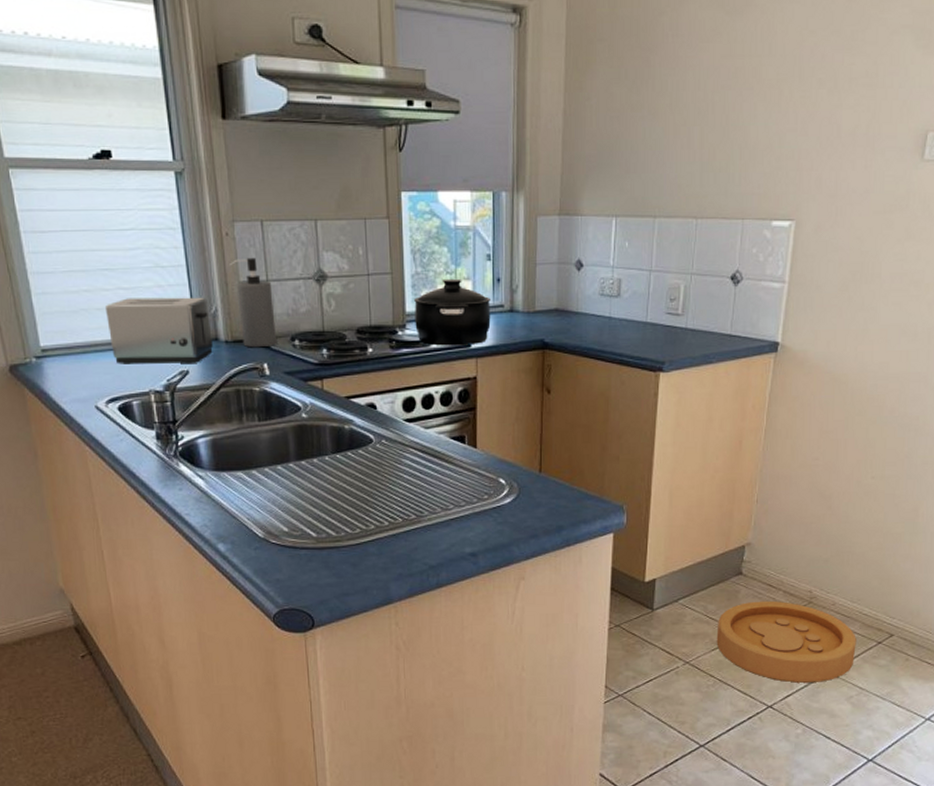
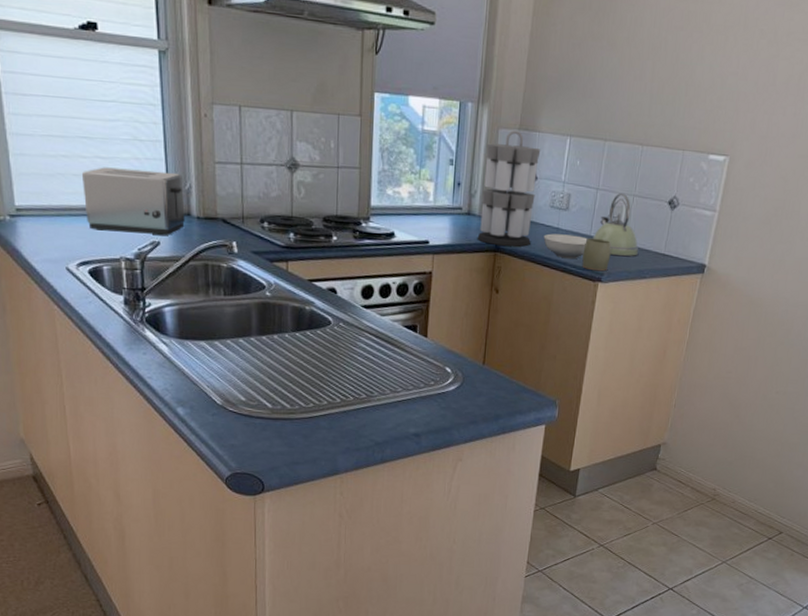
soap dispenser: present [229,257,276,348] -> none [206,140,247,227]
saucepan: present [414,278,492,346] -> none [378,178,451,242]
spice rack: none [522,217,585,342] -> present [477,130,541,247]
bowl: none [595,323,644,350] -> present [543,233,588,259]
mug: none [640,324,671,360] -> present [582,237,612,272]
kettle: none [649,273,702,342] -> present [593,193,639,257]
pet bowl: present [716,600,856,683] -> none [629,495,751,570]

